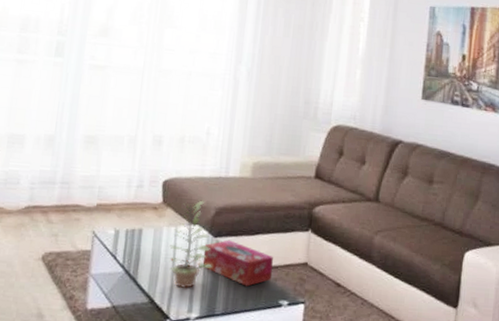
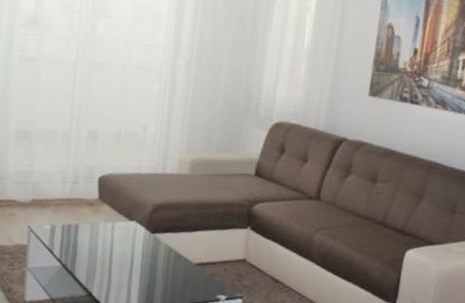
plant: present [169,200,212,289] -> none [106,196,150,283]
tissue box: present [203,240,273,287] -> none [140,236,211,281]

